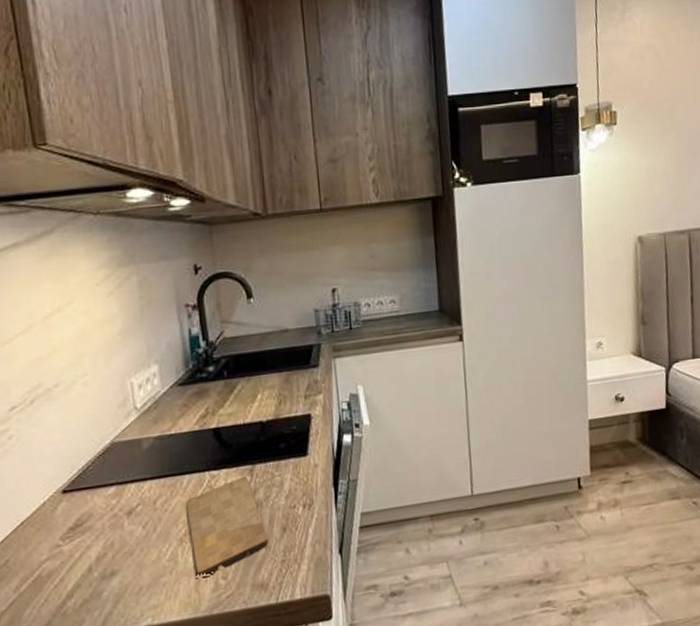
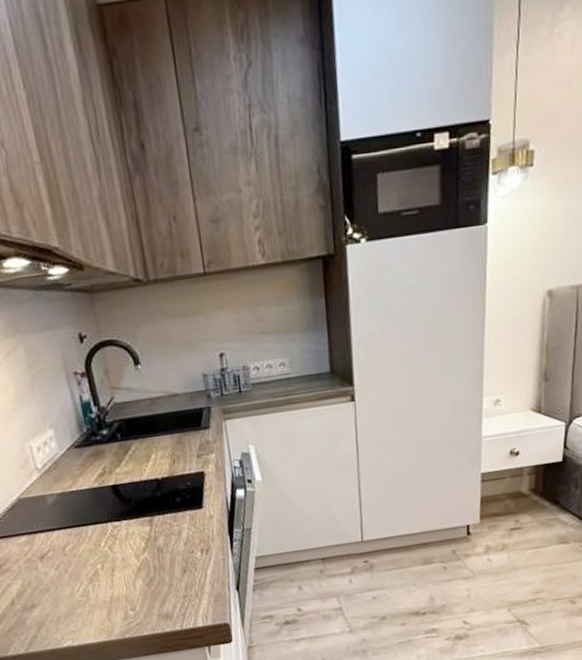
cutting board: present [185,475,269,579] -> none [92,526,171,611]

